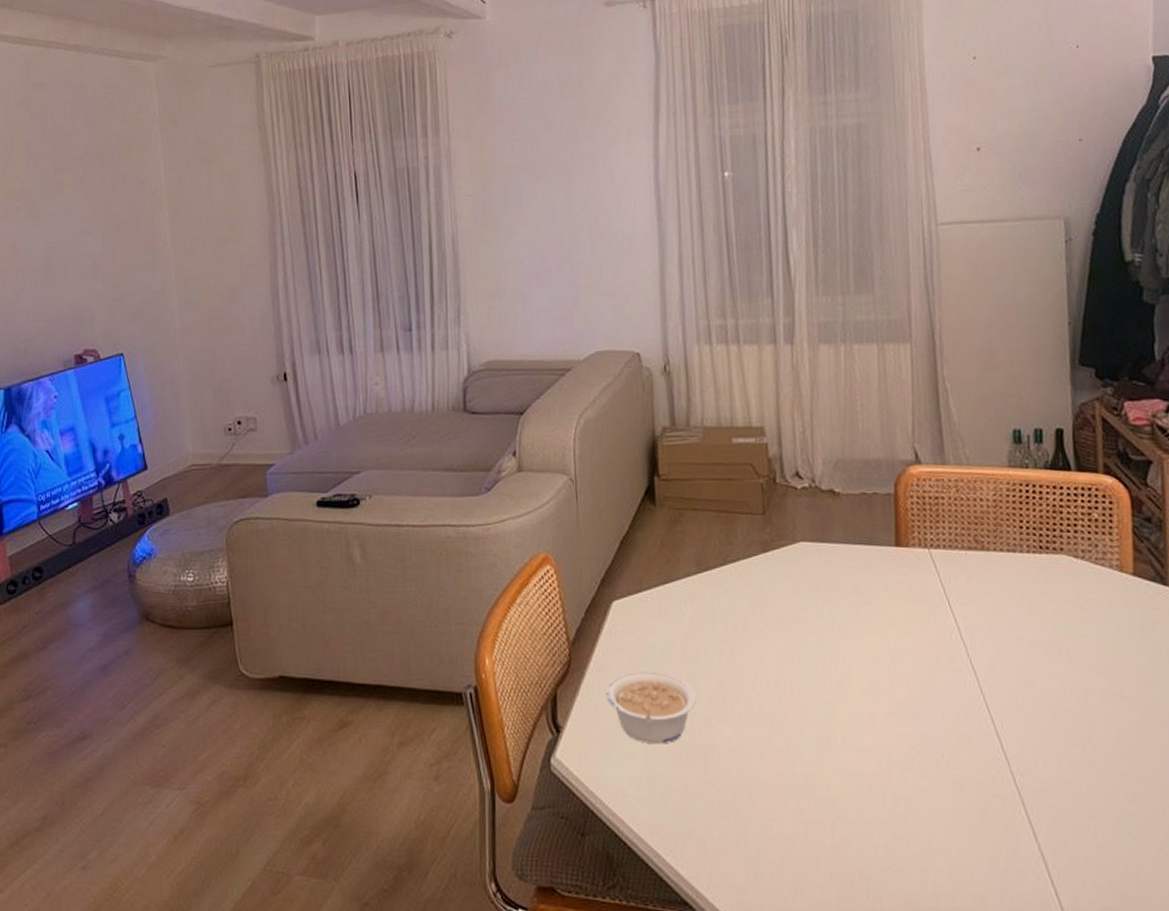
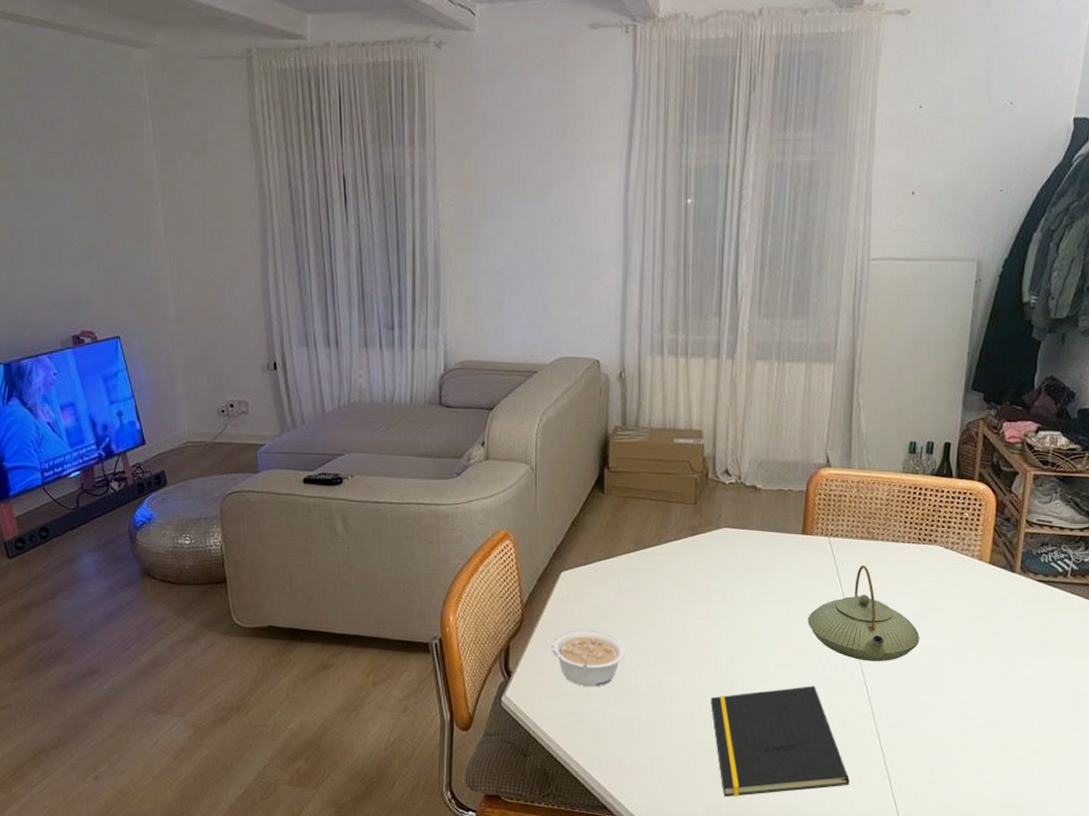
notepad: none [805,738,994,887] -> present [711,686,850,797]
teapot: none [914,581,1059,705] -> present [808,565,920,661]

